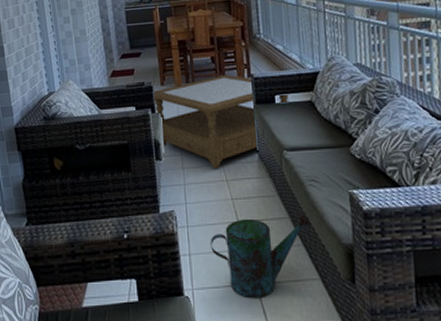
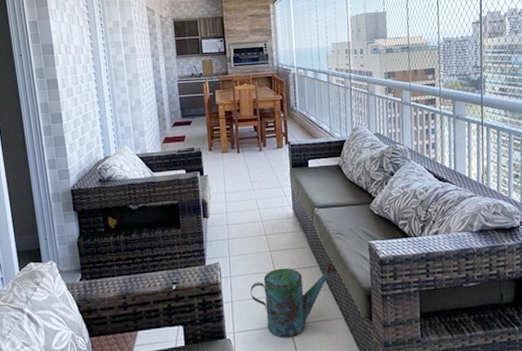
coffee table: present [151,74,291,169] -> none [200,141,322,225]

